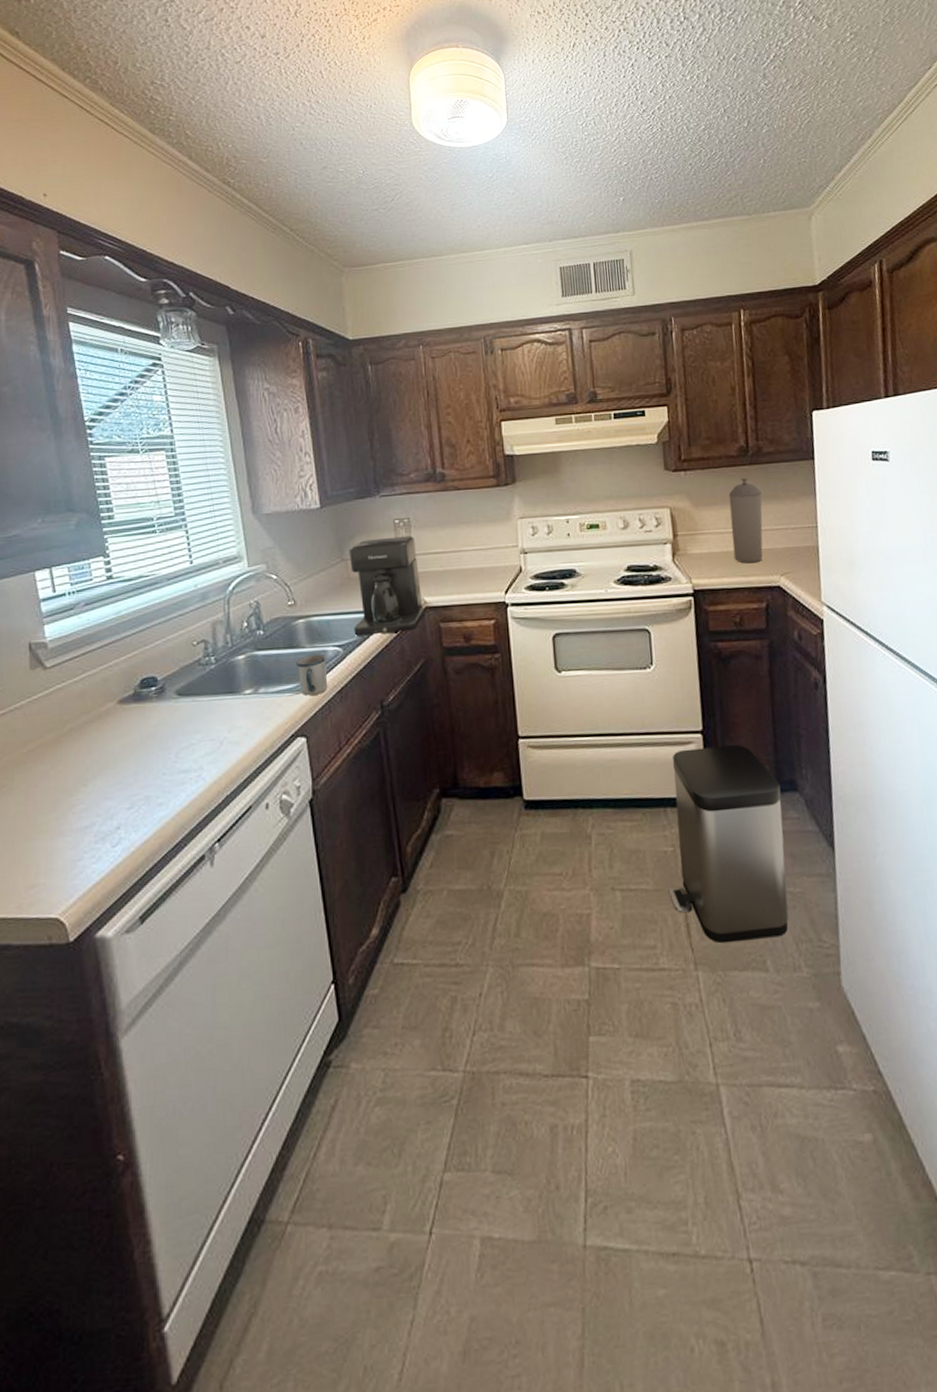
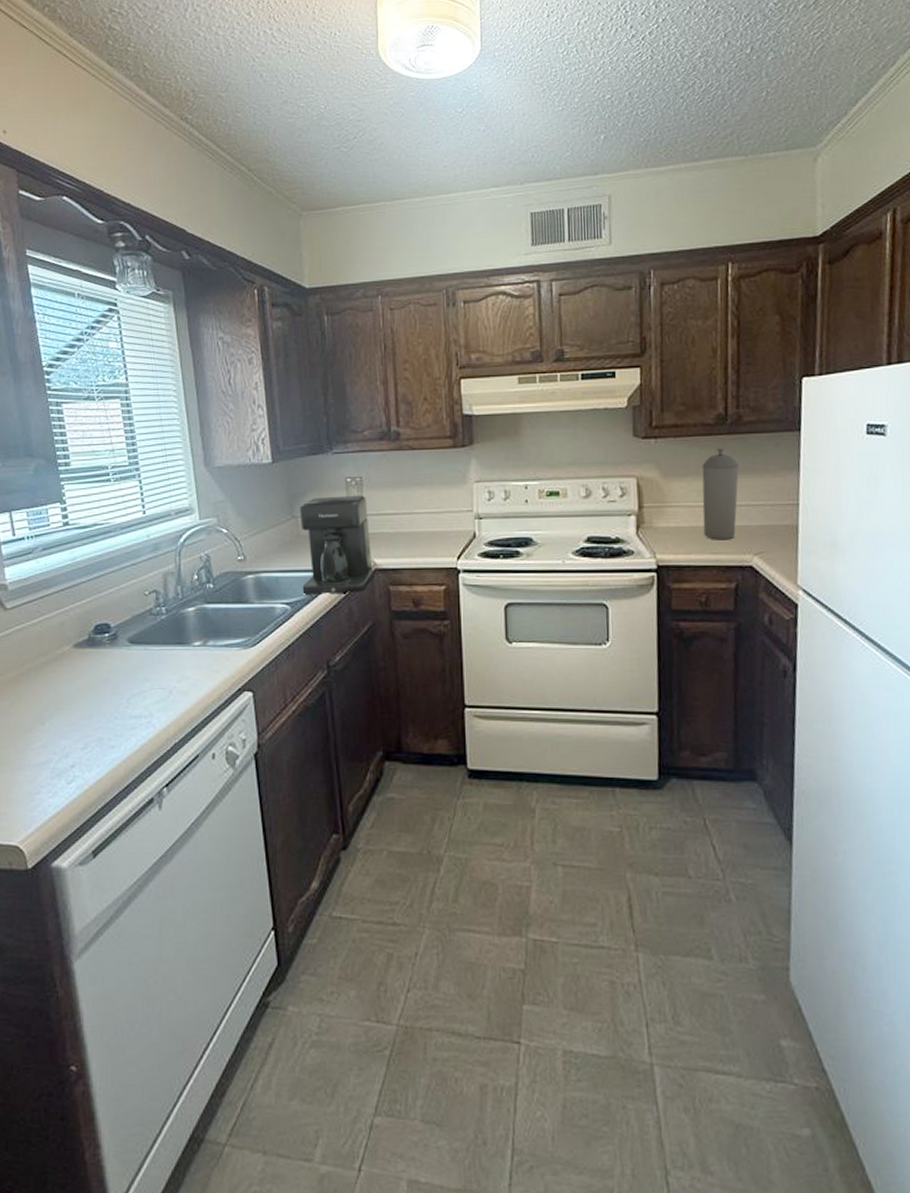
mug: present [296,653,328,697] -> none [244,610,275,652]
pedal bin: present [668,745,789,943] -> none [612,729,739,927]

